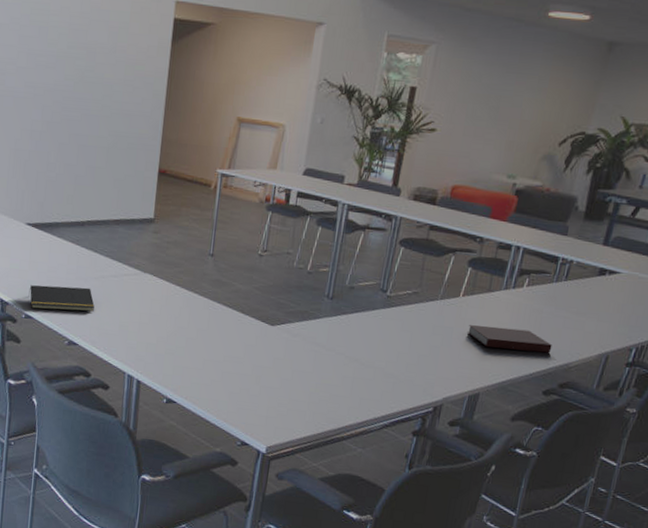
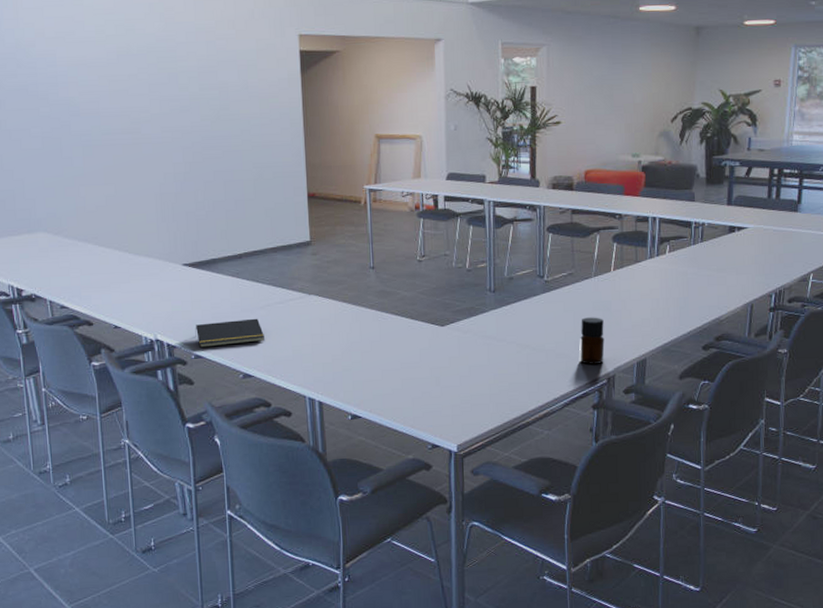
bottle: none [407,340,442,391] -> present [579,317,605,365]
notebook: present [467,325,552,353] -> none [624,292,702,315]

